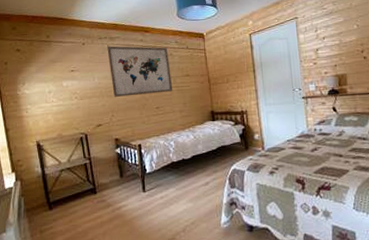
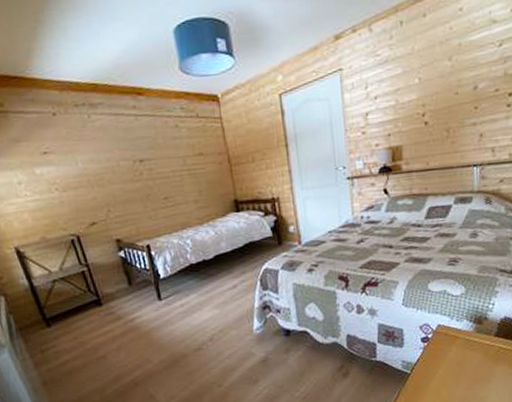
wall art: present [107,46,173,97] -> none [87,115,183,187]

